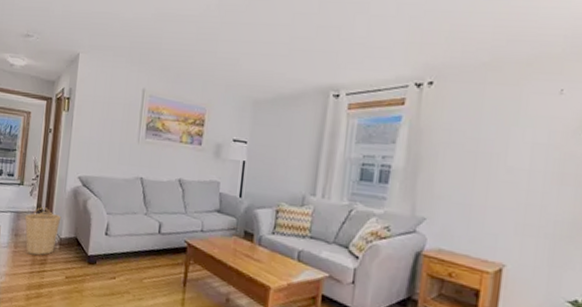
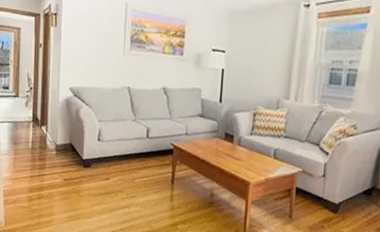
basket: present [24,207,62,256] -> none [22,117,56,161]

